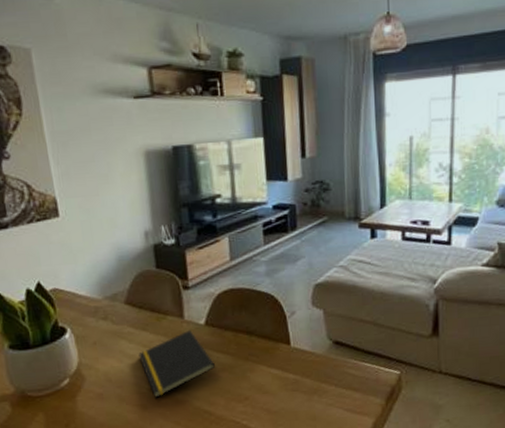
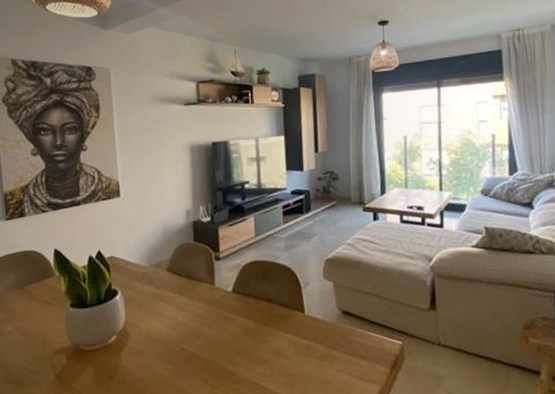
notepad: present [138,329,215,398] -> none [175,296,239,357]

